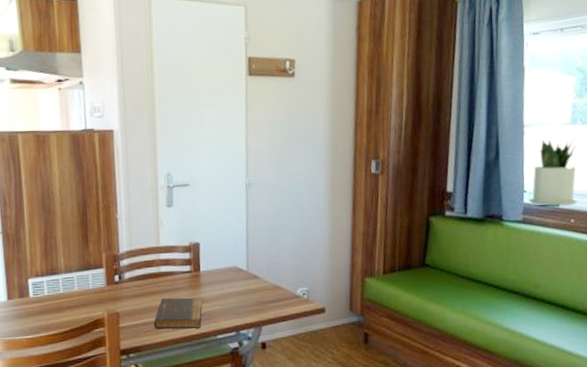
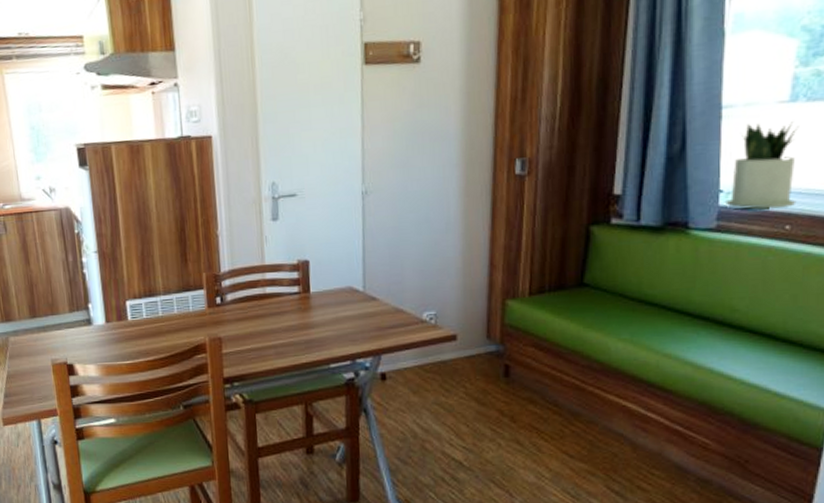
book: present [153,297,203,329] -> none [259,321,313,357]

